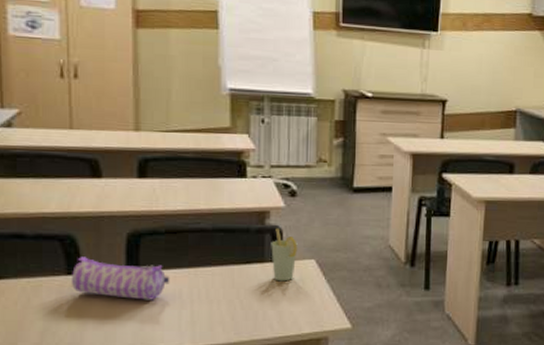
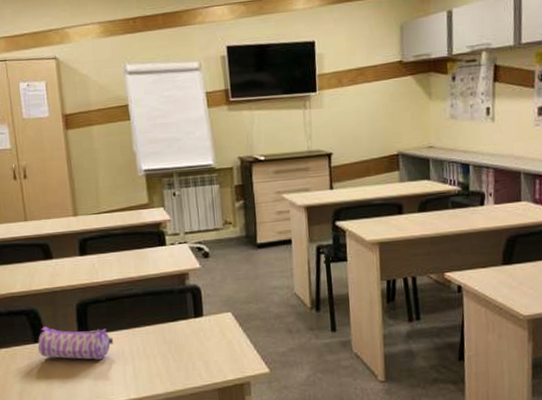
cup: present [271,228,298,282] -> none [192,287,215,335]

